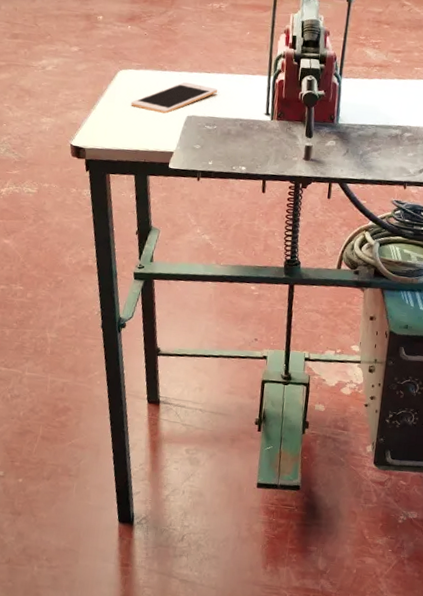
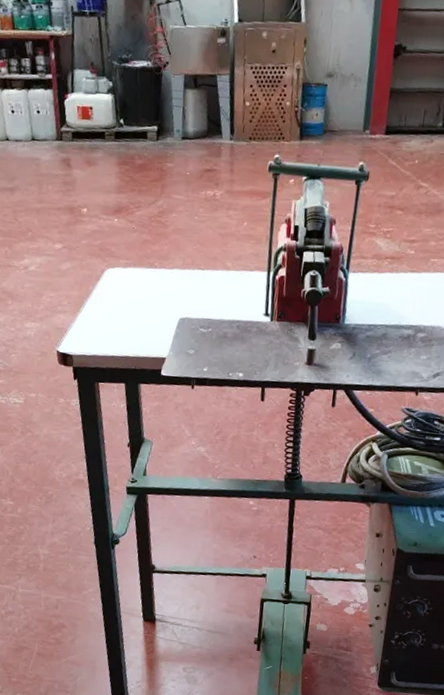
cell phone: present [131,81,218,114] -> none [119,280,213,316]

